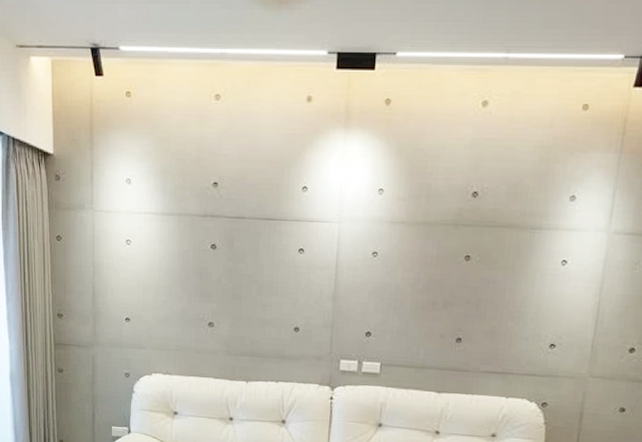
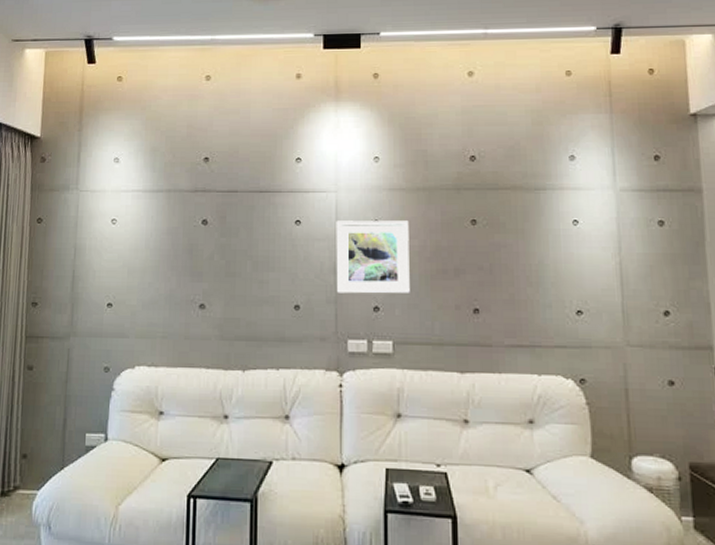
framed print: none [333,250,406,322] -> present [336,220,410,294]

